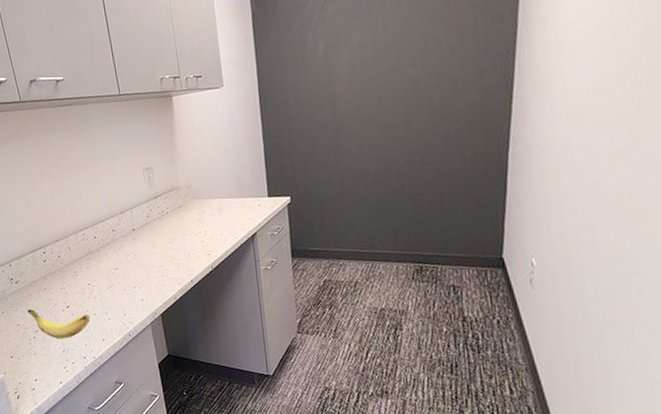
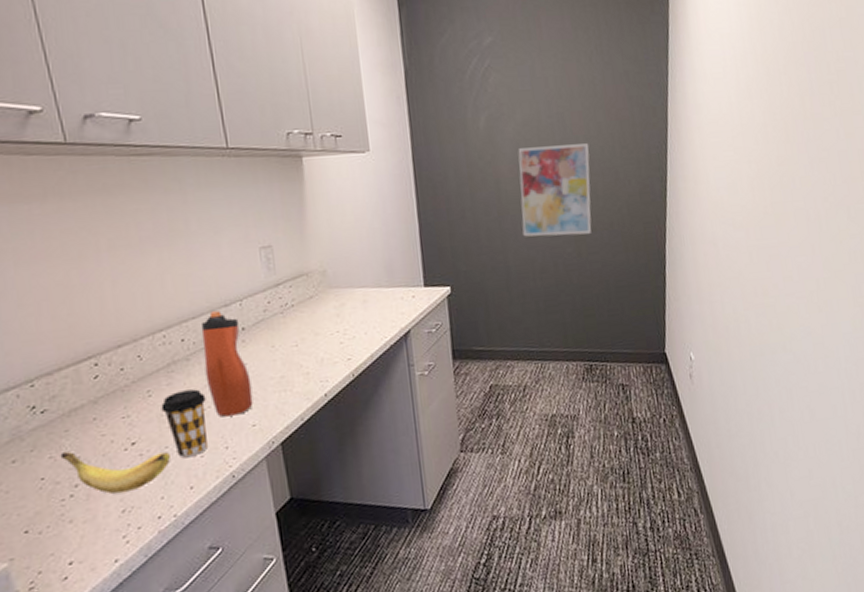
coffee cup: none [83,272,113,319] -> present [161,389,208,458]
water bottle: none [106,217,142,293] -> present [200,311,253,417]
wall art: none [353,58,427,151] -> present [518,143,592,237]

